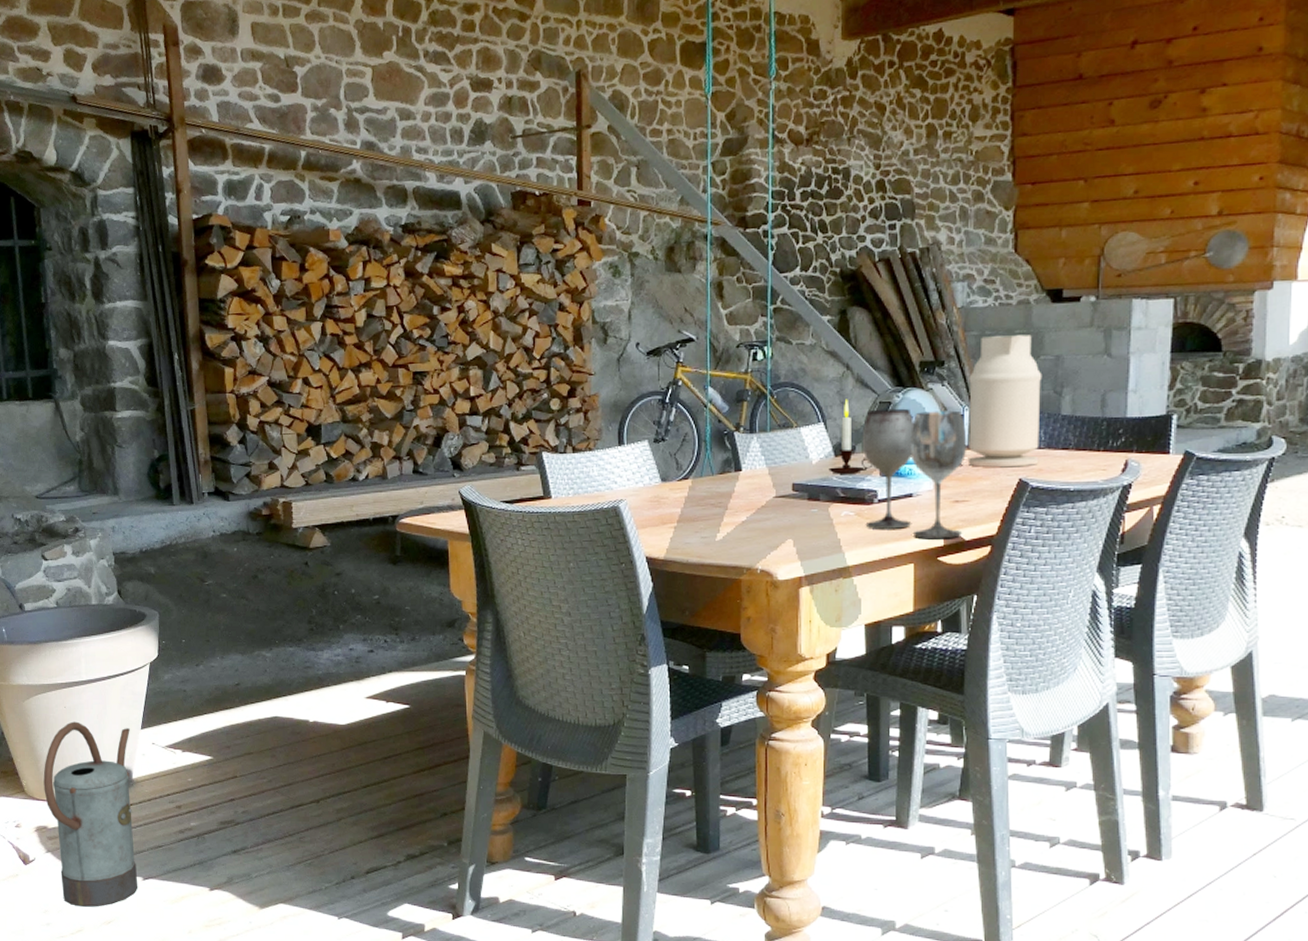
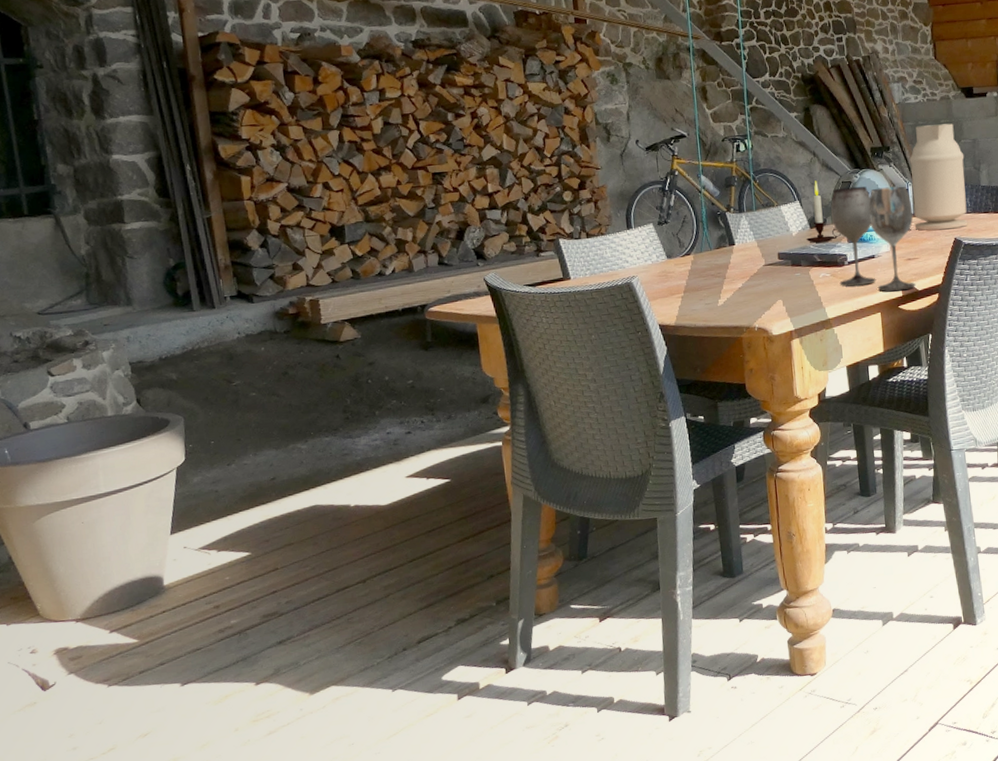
watering can: present [43,721,138,907] -> none [60,535,177,724]

